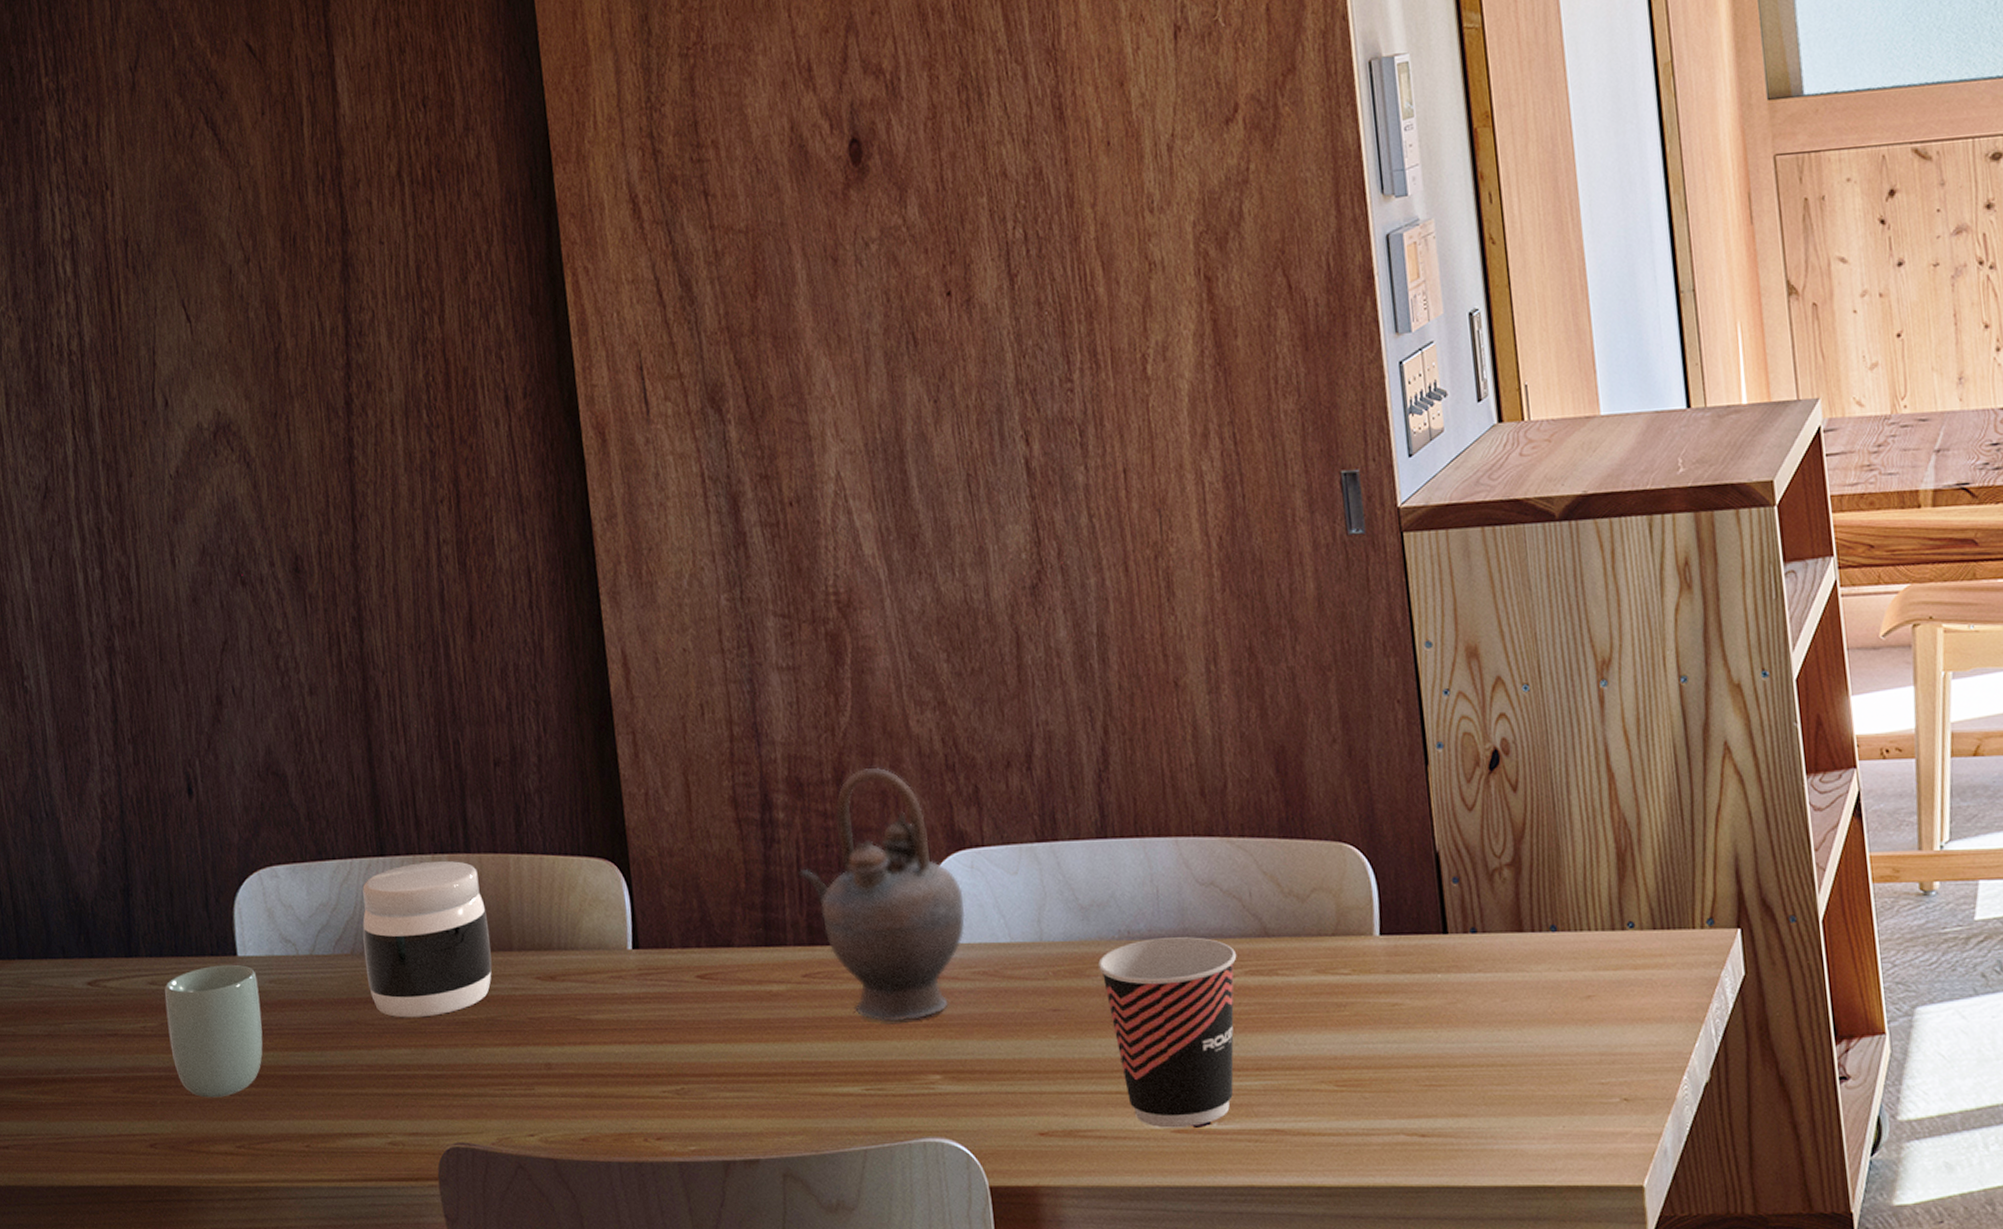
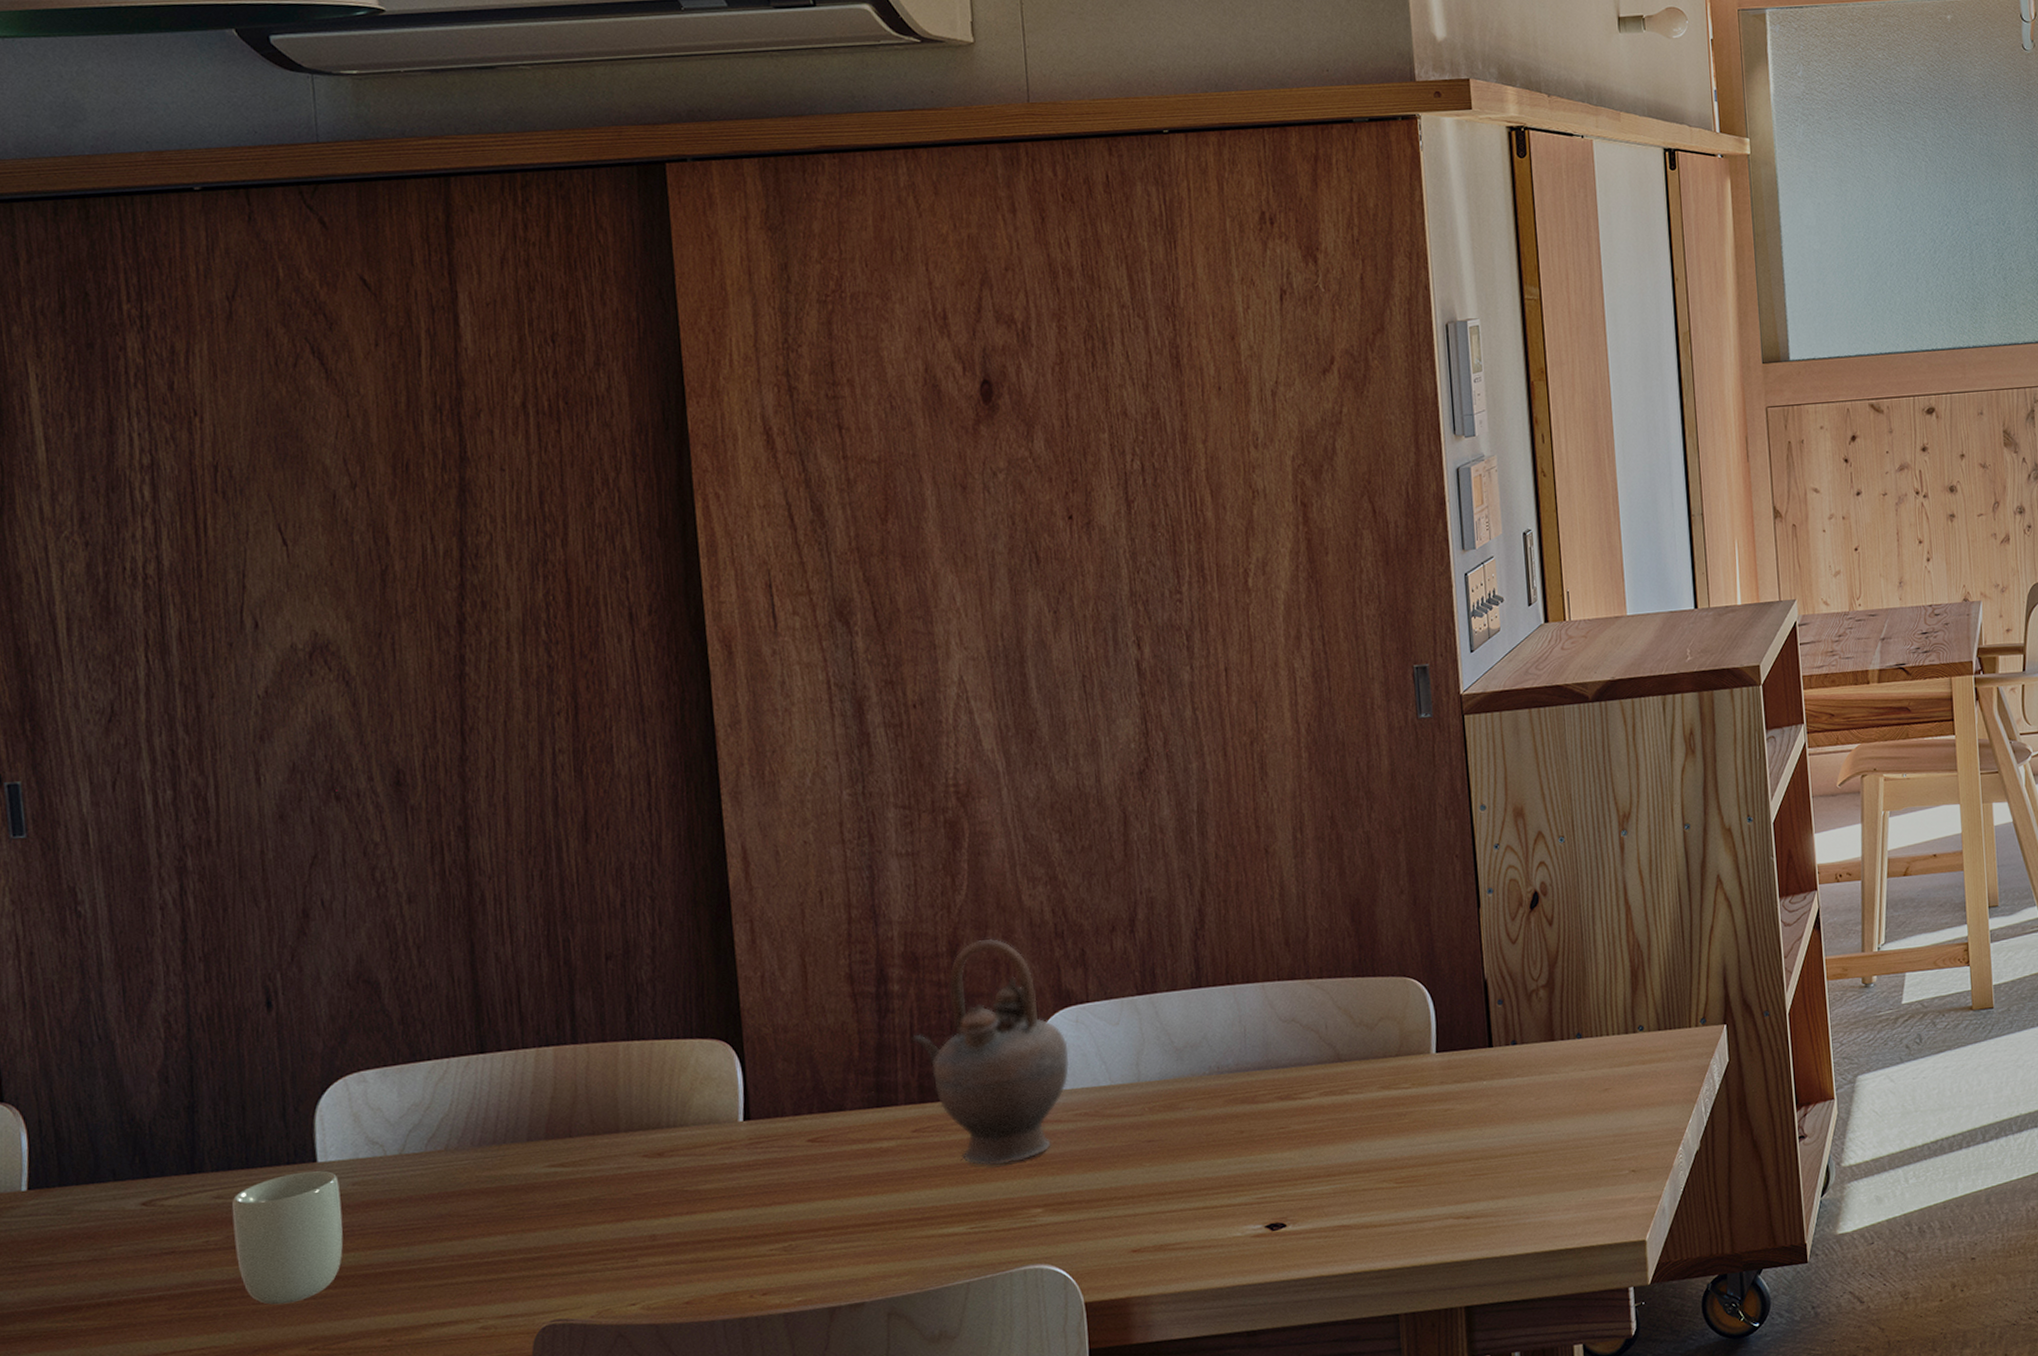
jar: present [362,860,492,1018] -> none [458,1052,597,1207]
cup: present [1097,937,1237,1128] -> none [1189,1067,1313,1234]

